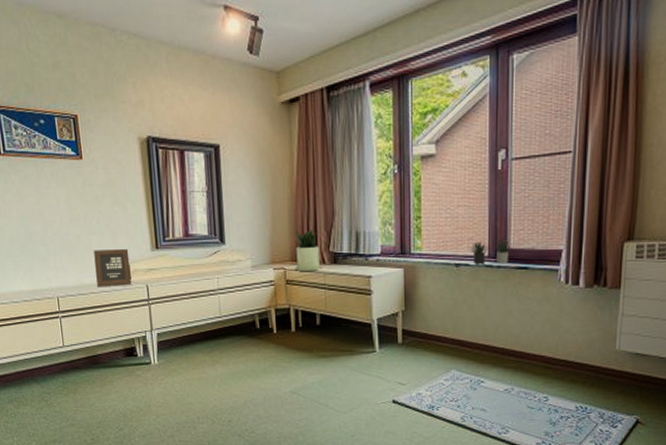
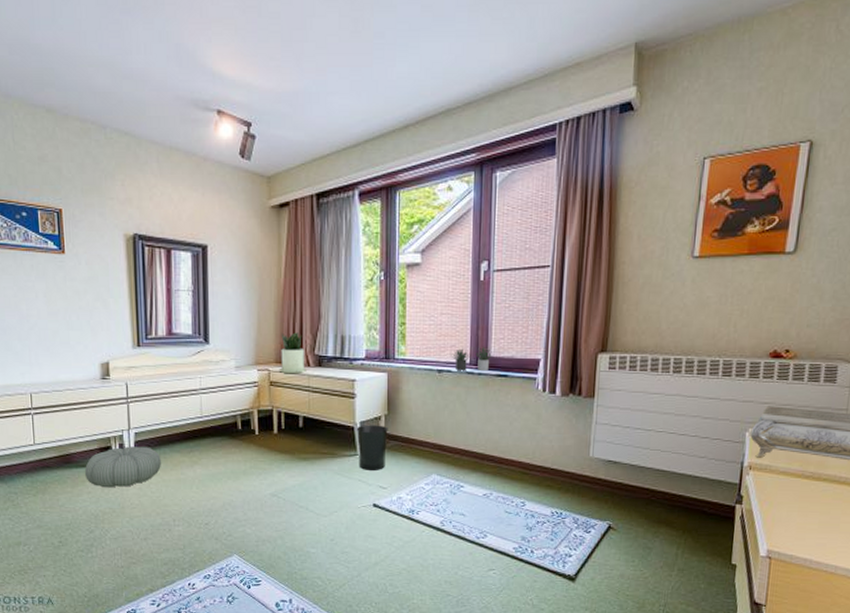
picture frame: present [93,249,132,287] -> none [72,346,110,384]
pouf: none [112,347,184,387] -> present [85,446,161,488]
waste bin: none [373,321,406,367] -> present [356,424,388,470]

